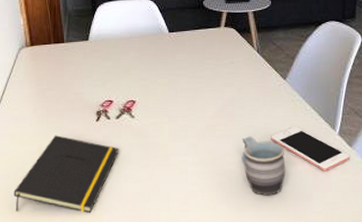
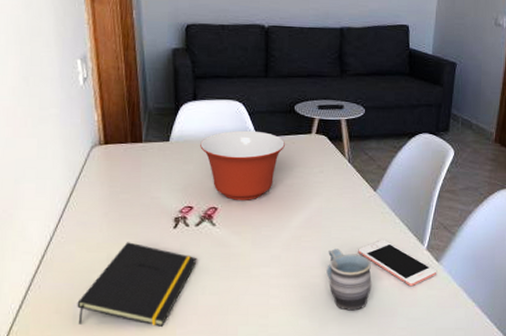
mixing bowl: none [117,27,196,93] -> present [200,130,285,200]

